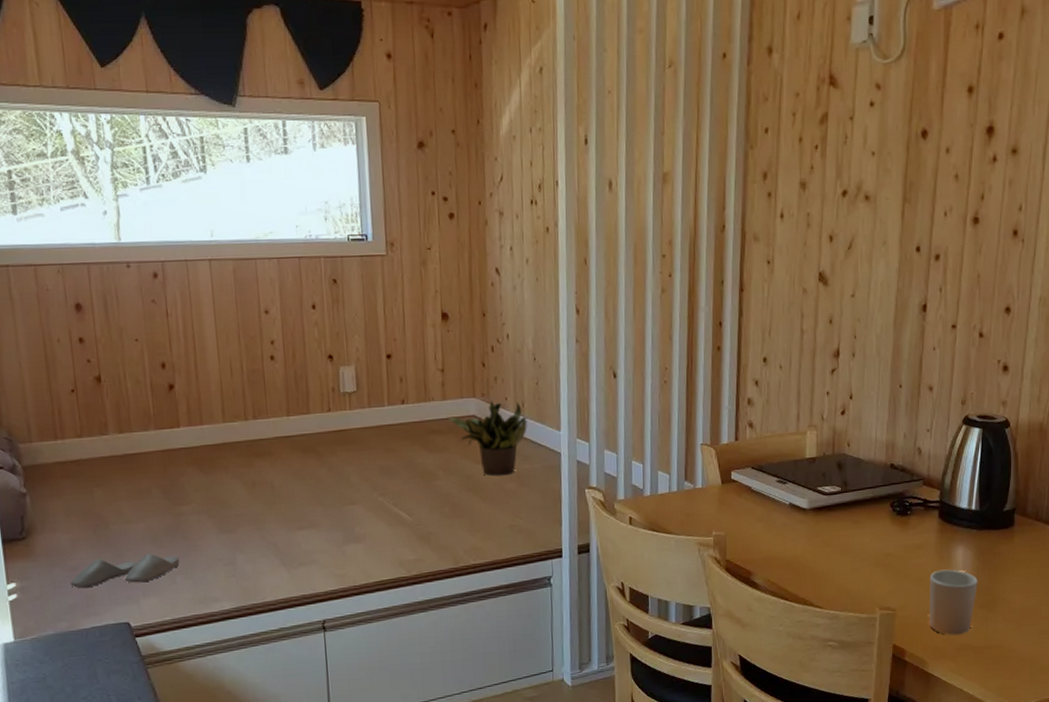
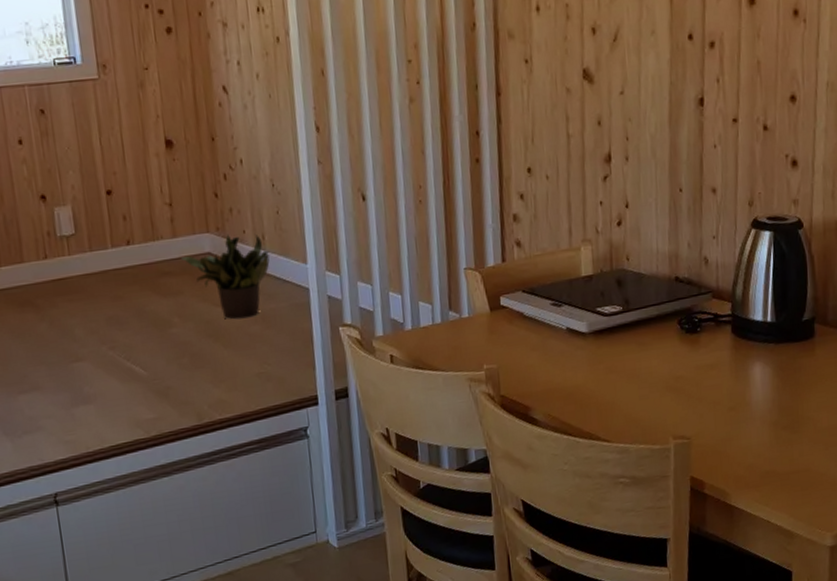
mug: present [928,569,978,635] -> none [726,389,779,462]

